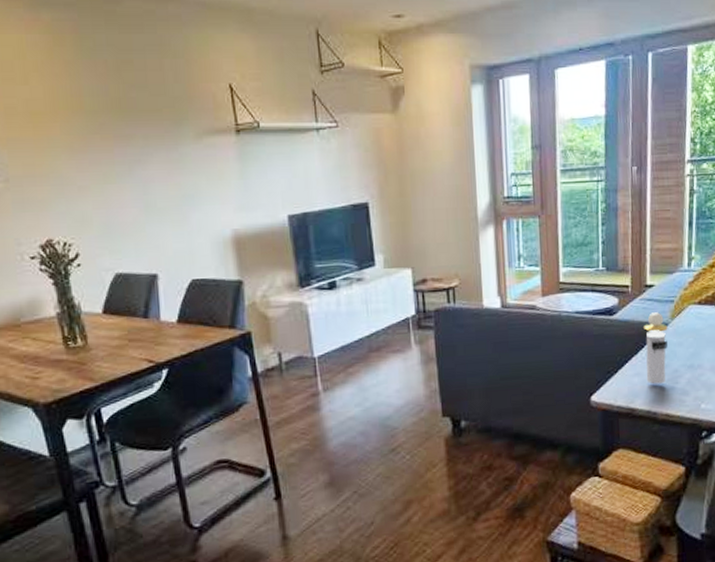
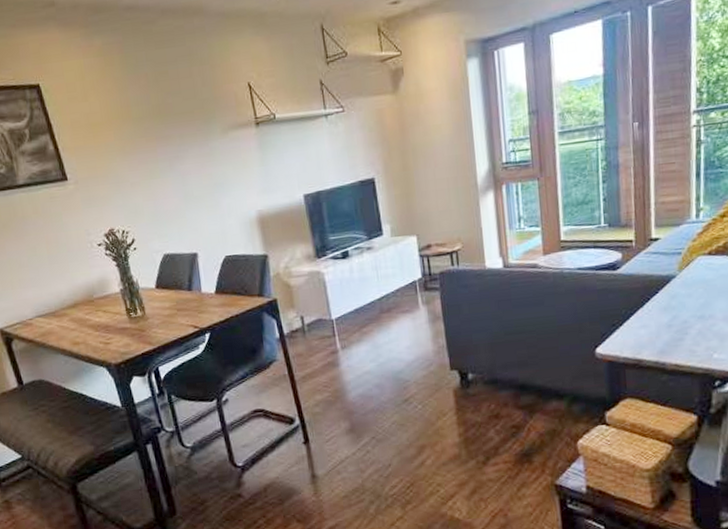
perfume bottle: present [644,312,668,385] -> none [649,265,676,336]

